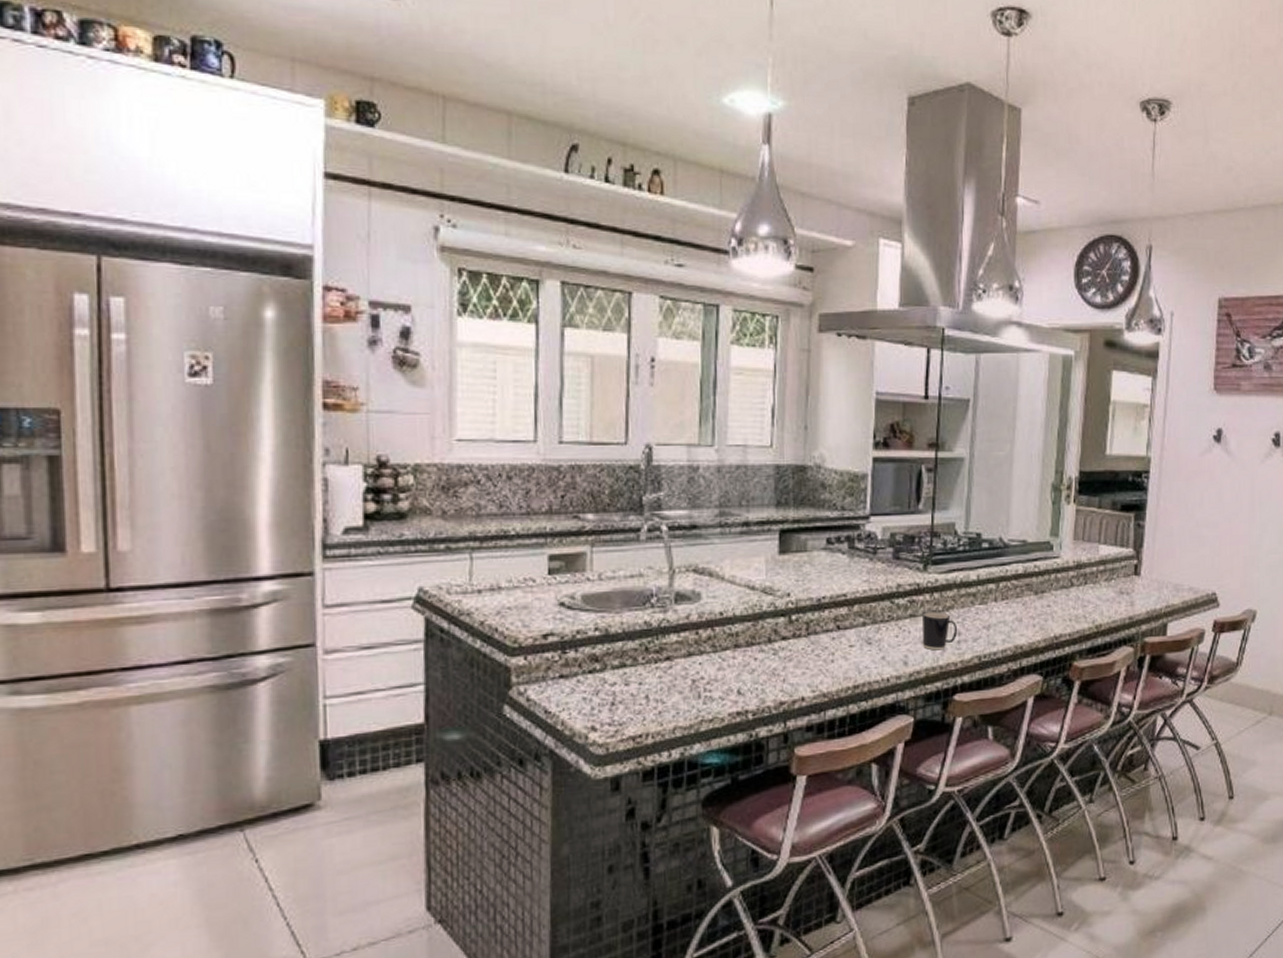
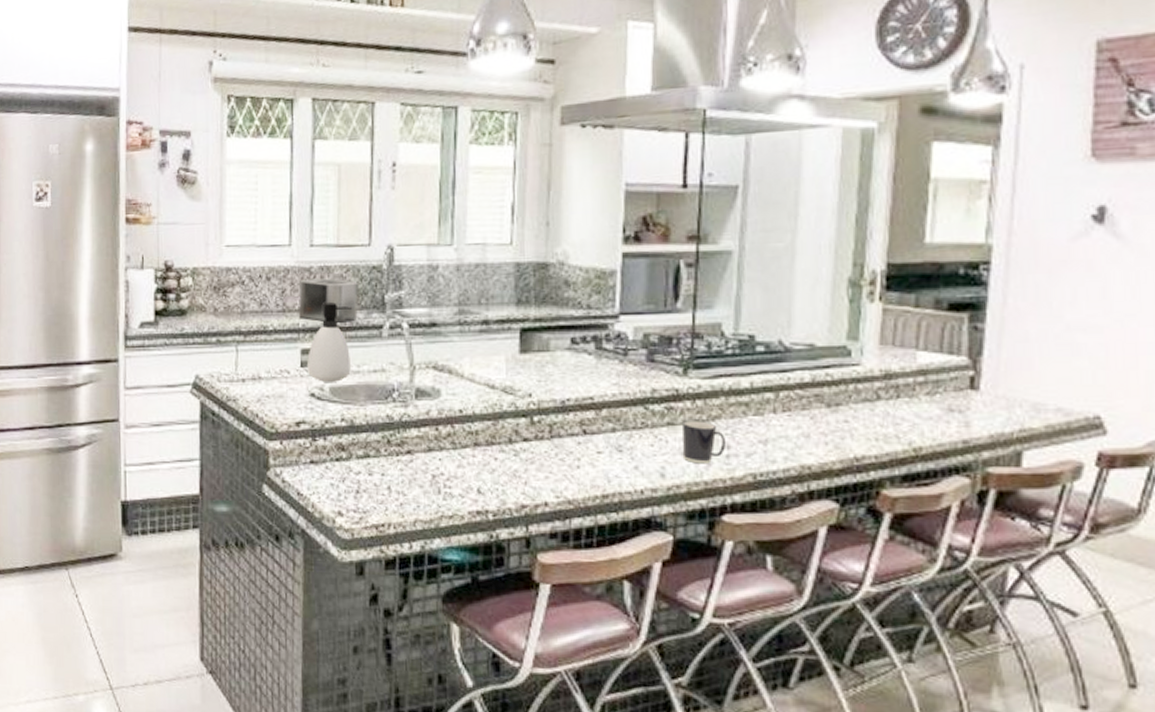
toaster: none [546,478,614,526] -> present [299,278,358,323]
soap dispenser: none [555,503,608,590] -> present [306,301,353,382]

